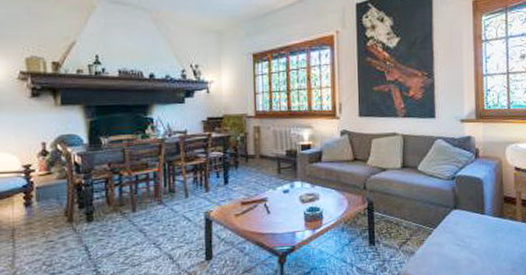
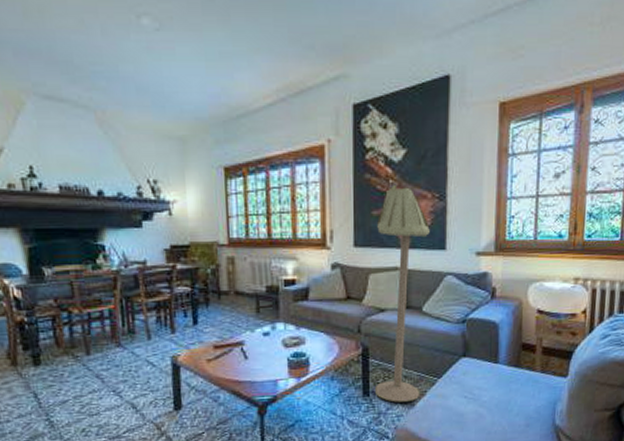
floor lamp: none [378,66,421,251] -> present [375,185,430,402]

